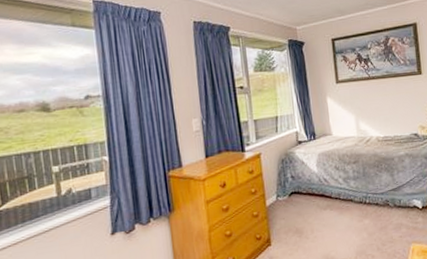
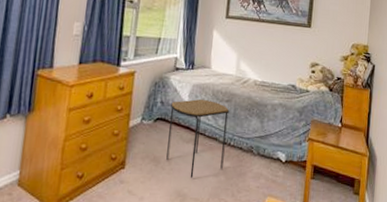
side table: none [301,165,364,241] -> present [166,99,230,178]

